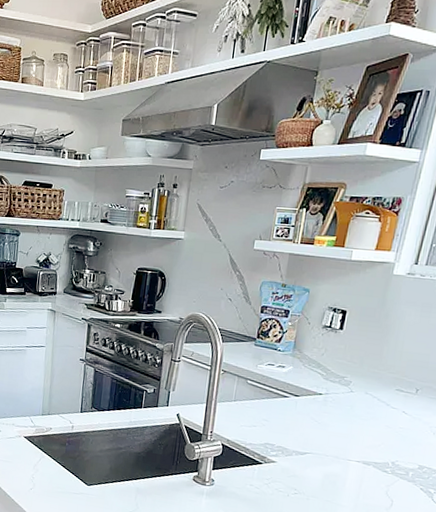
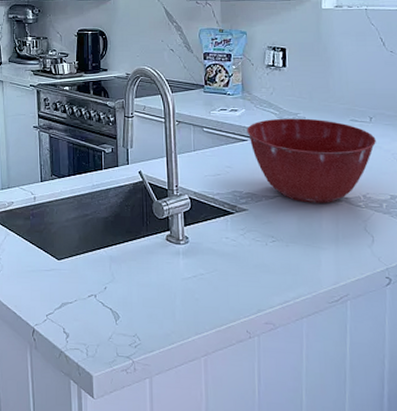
mixing bowl: none [290,379,417,465] -> present [247,118,376,203]

